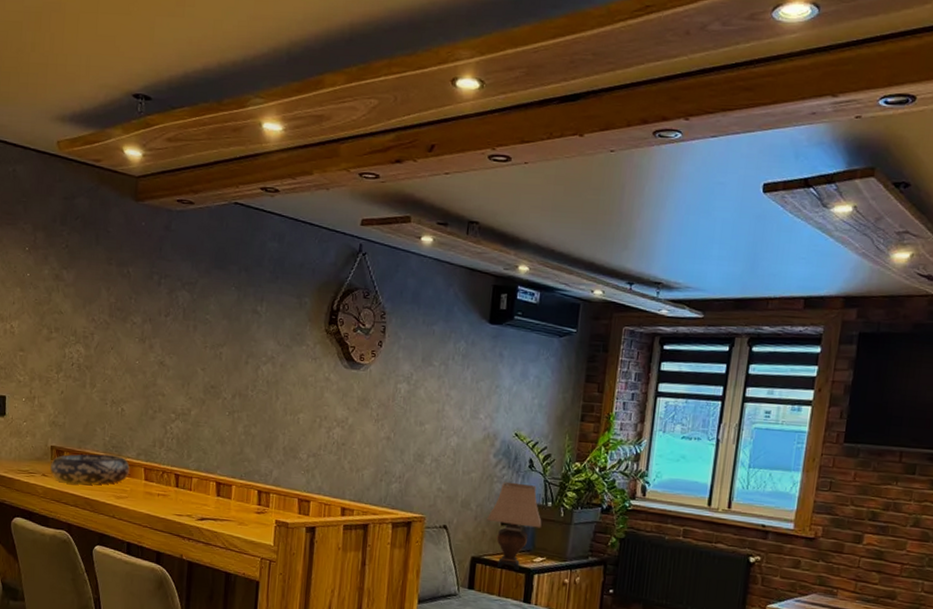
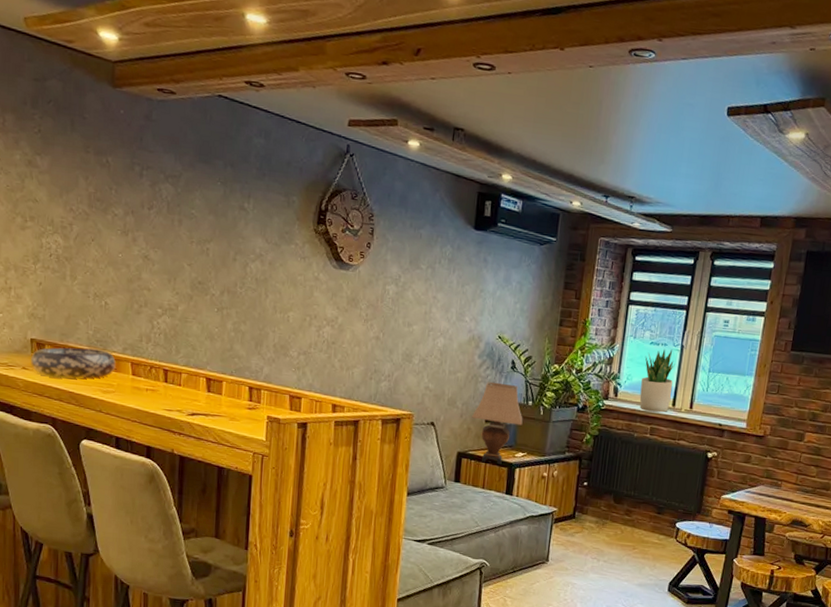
planter: none [670,444,710,513] -> present [639,349,675,413]

